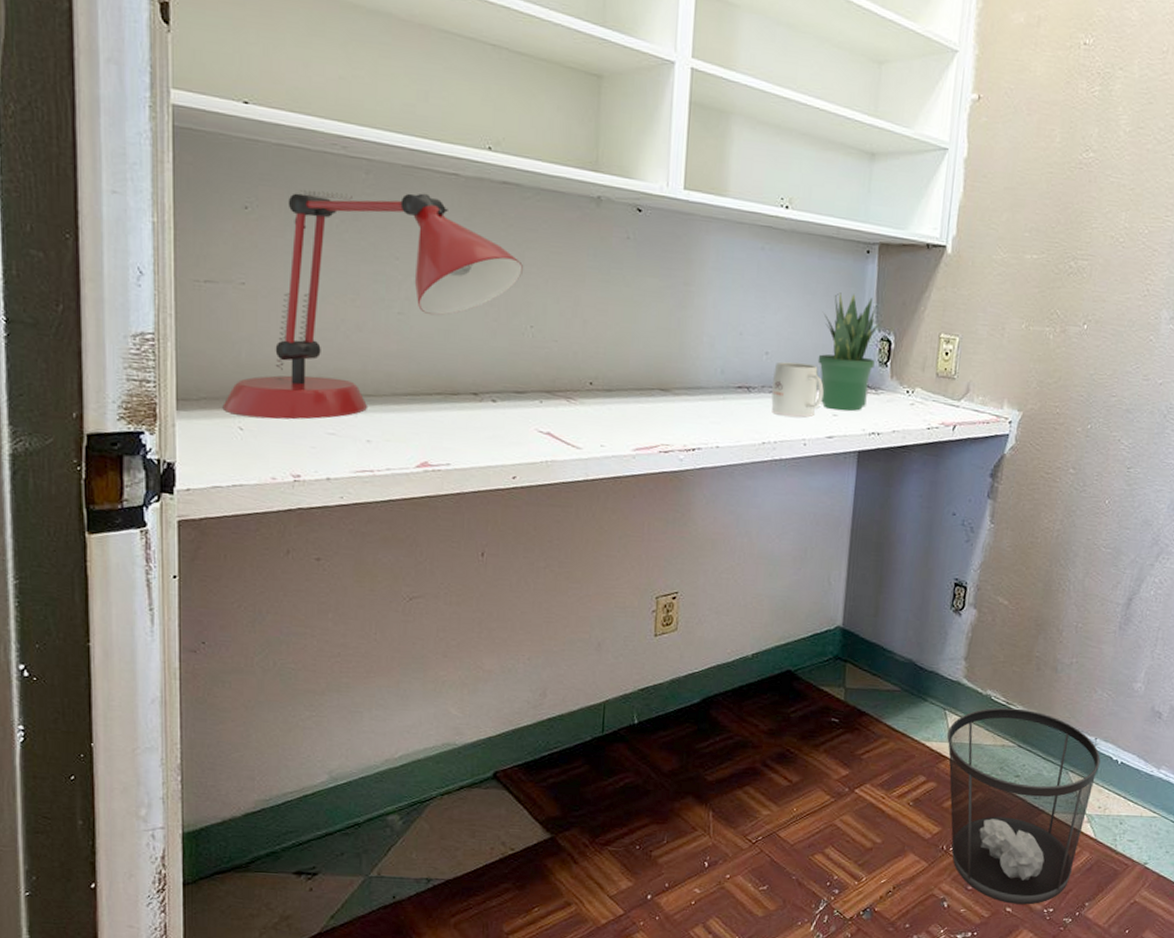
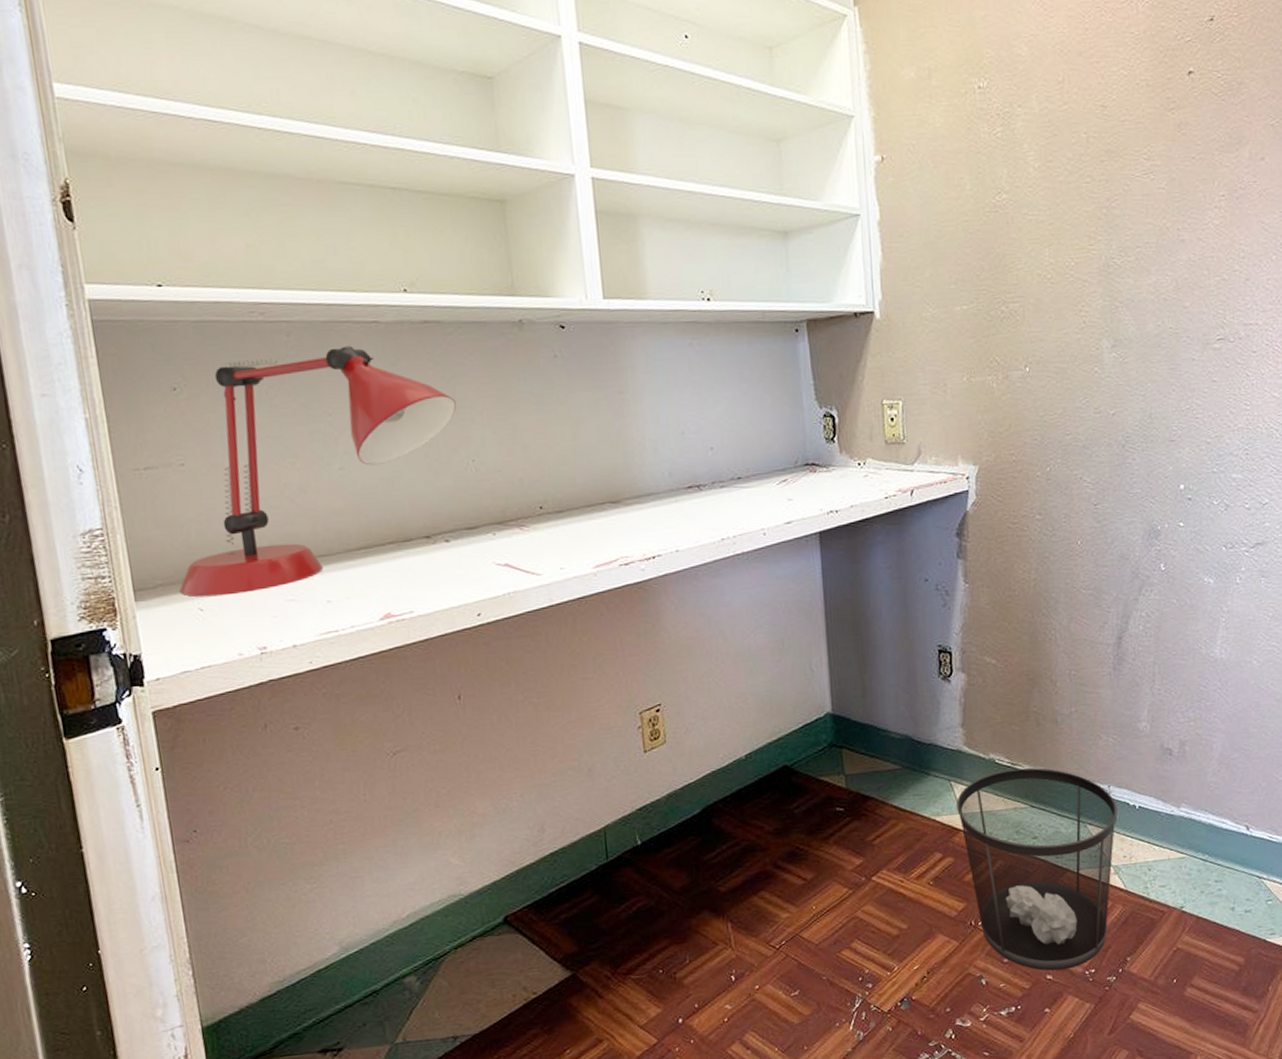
mug: present [771,361,824,418] -> none [721,452,775,510]
planter: present [817,292,883,412] -> none [762,375,823,495]

